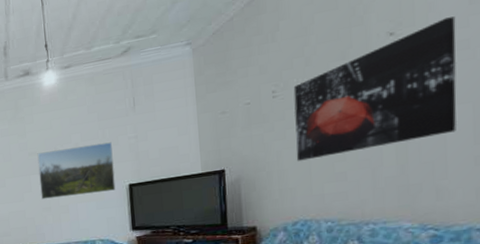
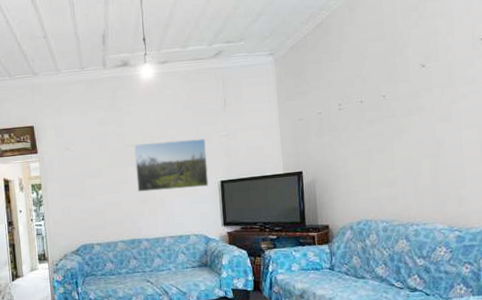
wall art: present [293,16,457,161] -> none [354,58,470,168]

